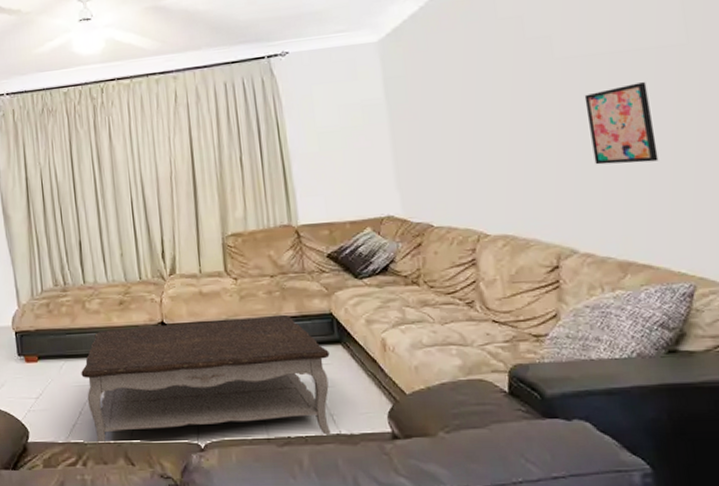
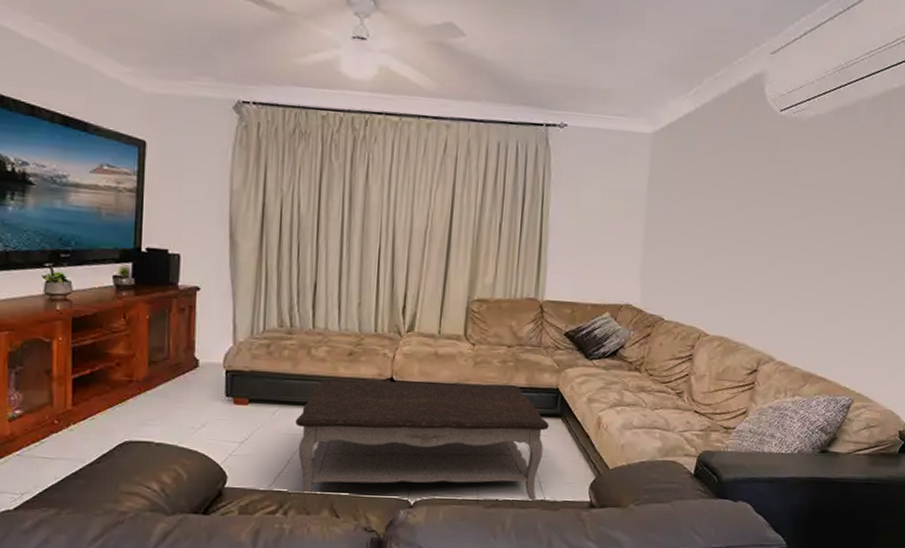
wall art: present [584,82,659,165] -> none [805,219,860,291]

